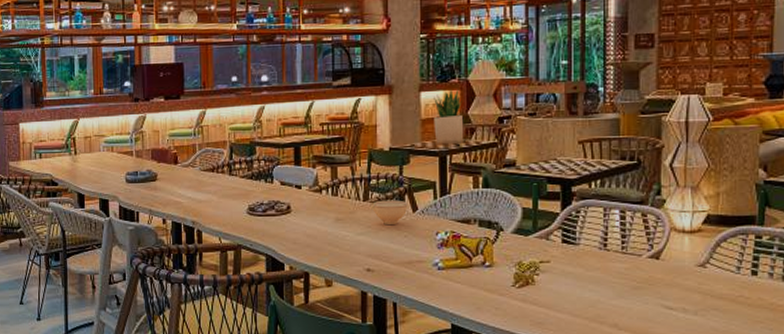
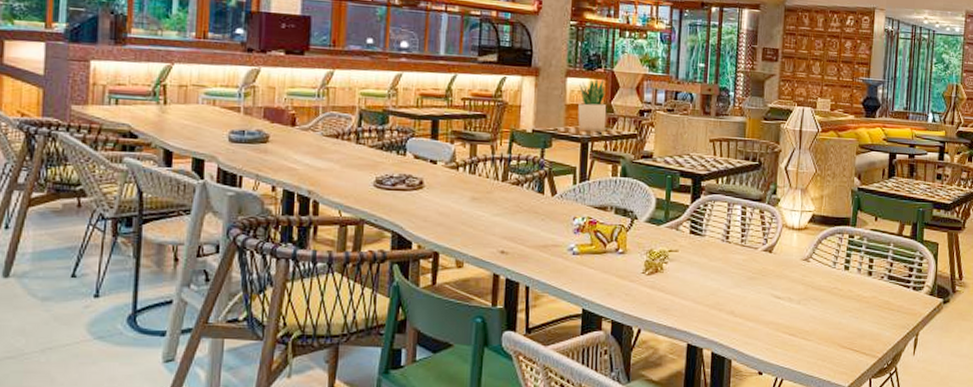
bowl: present [372,200,408,226] -> none [511,181,548,208]

